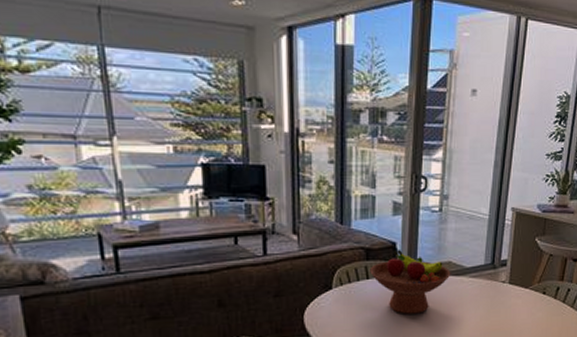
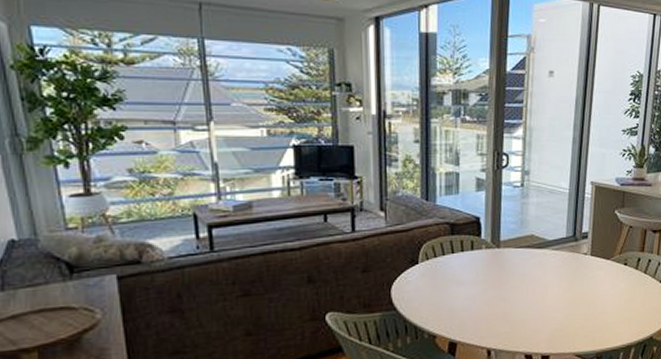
fruit bowl: present [370,249,451,314] -> none [454,223,534,287]

